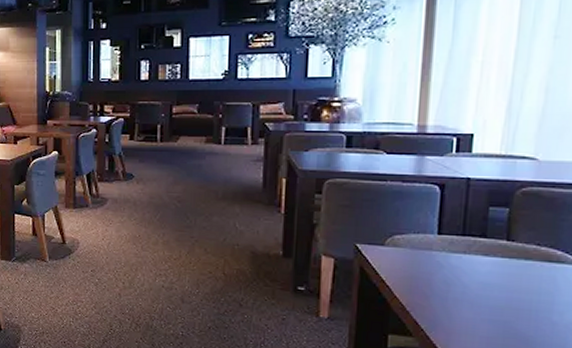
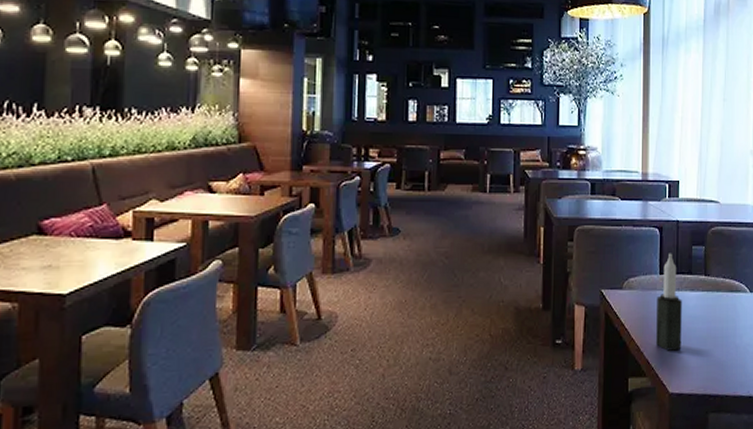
candle: none [427,213,469,316] -> present [655,253,682,351]

